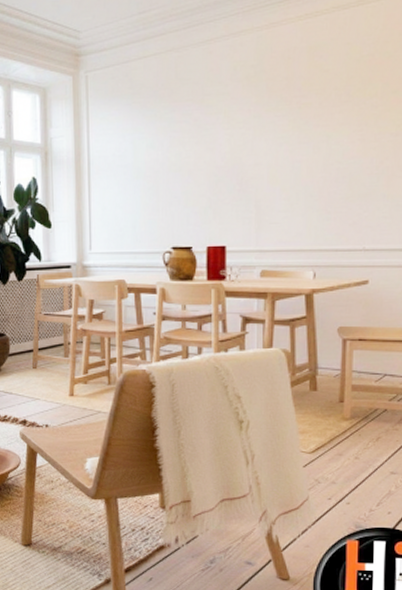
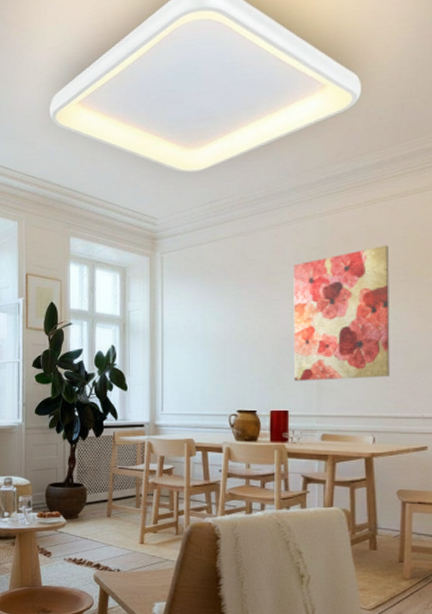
wall art: none [230,63,332,214] -> present [293,245,390,381]

